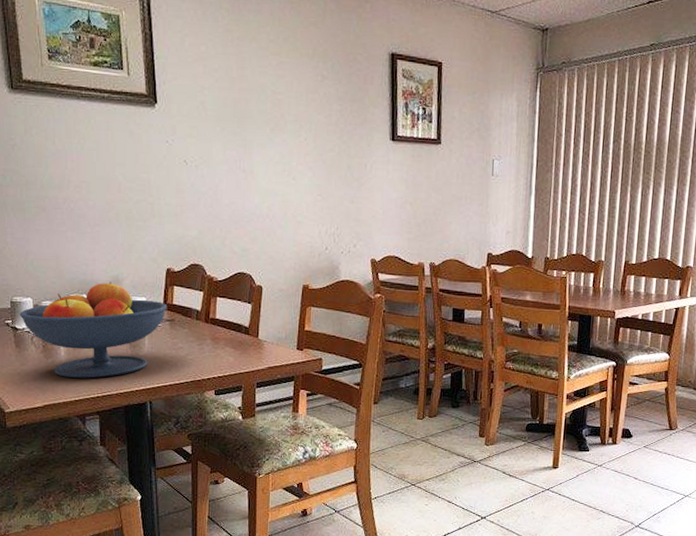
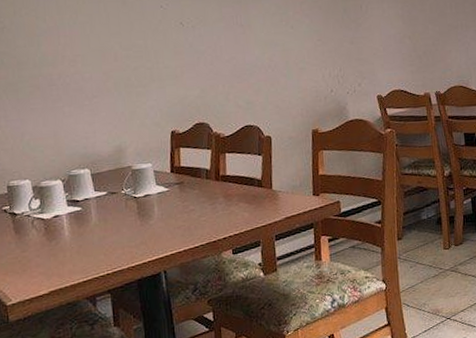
fruit bowl: present [19,282,168,378] -> none [17,152,175,259]

